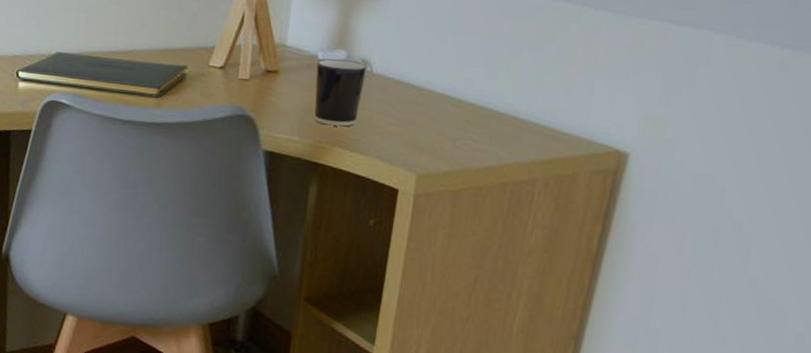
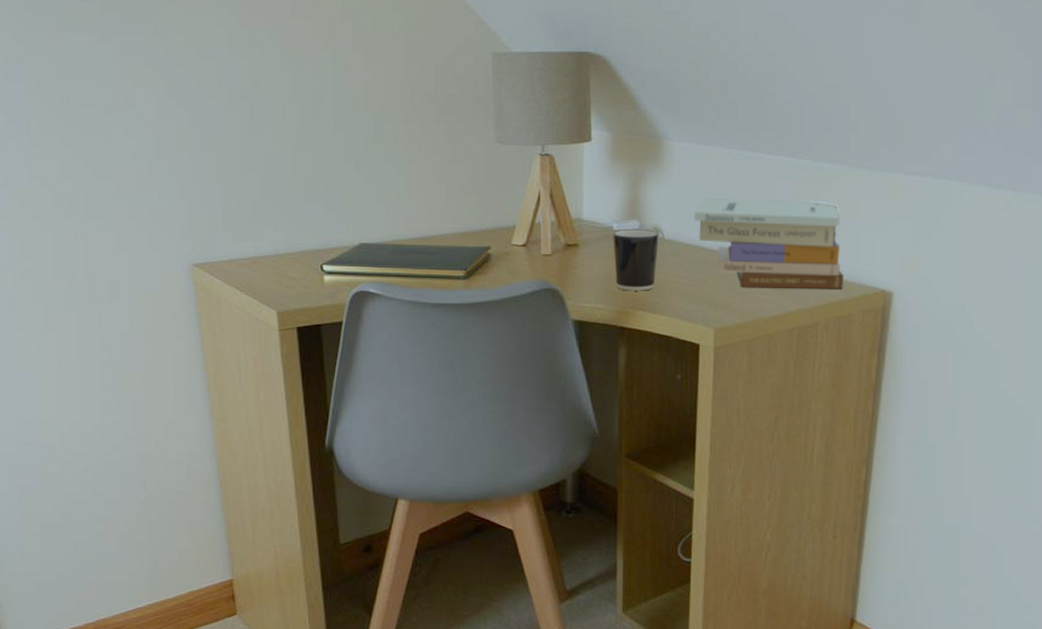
books: none [408,32,575,145] -> present [694,198,843,290]

